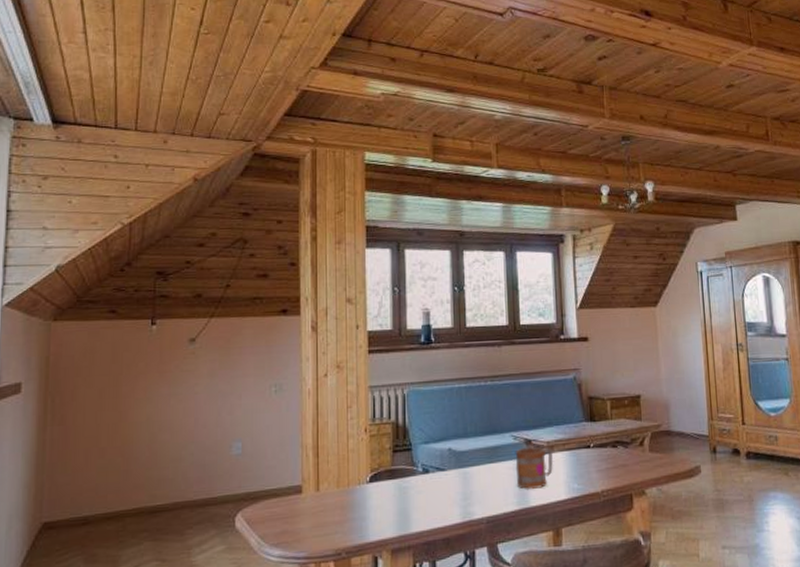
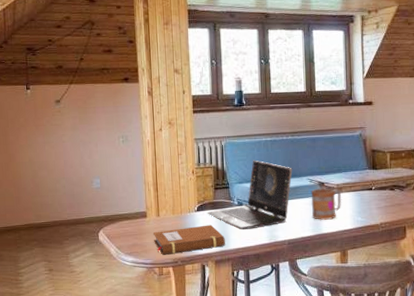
notebook: none [310,500,405,545] -> present [154,225,225,255]
laptop computer: none [383,412,492,506] -> present [208,160,293,230]

